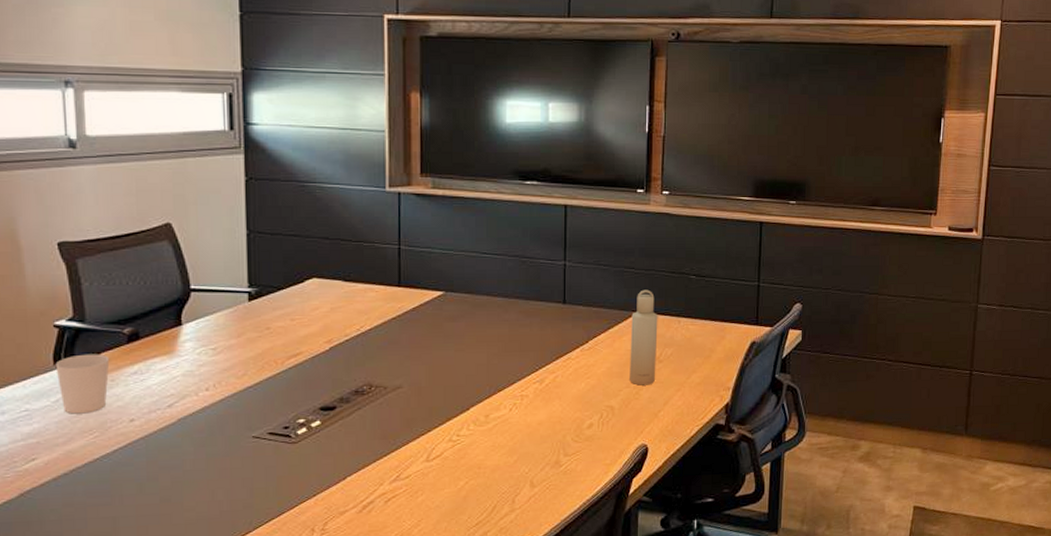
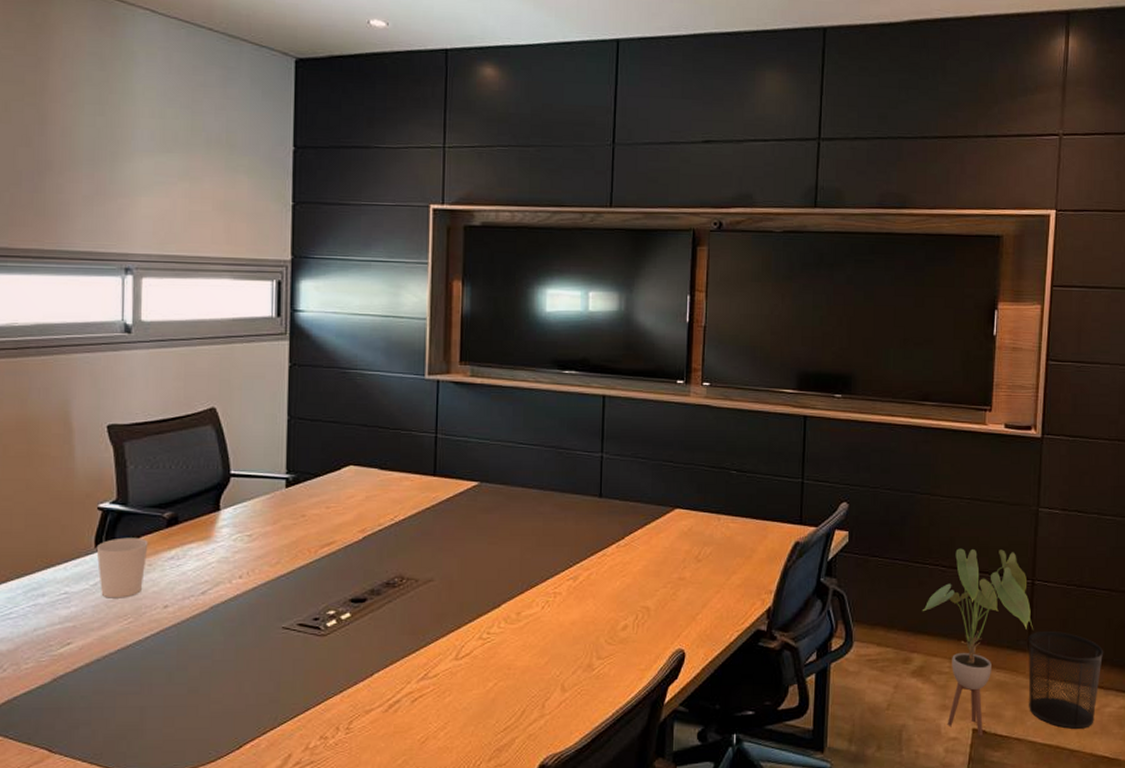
bottle: present [629,289,658,386] -> none [666,484,697,586]
house plant: none [870,343,971,513] -> present [923,548,1034,736]
waste bin: none [964,416,1033,503] -> present [1028,630,1104,729]

